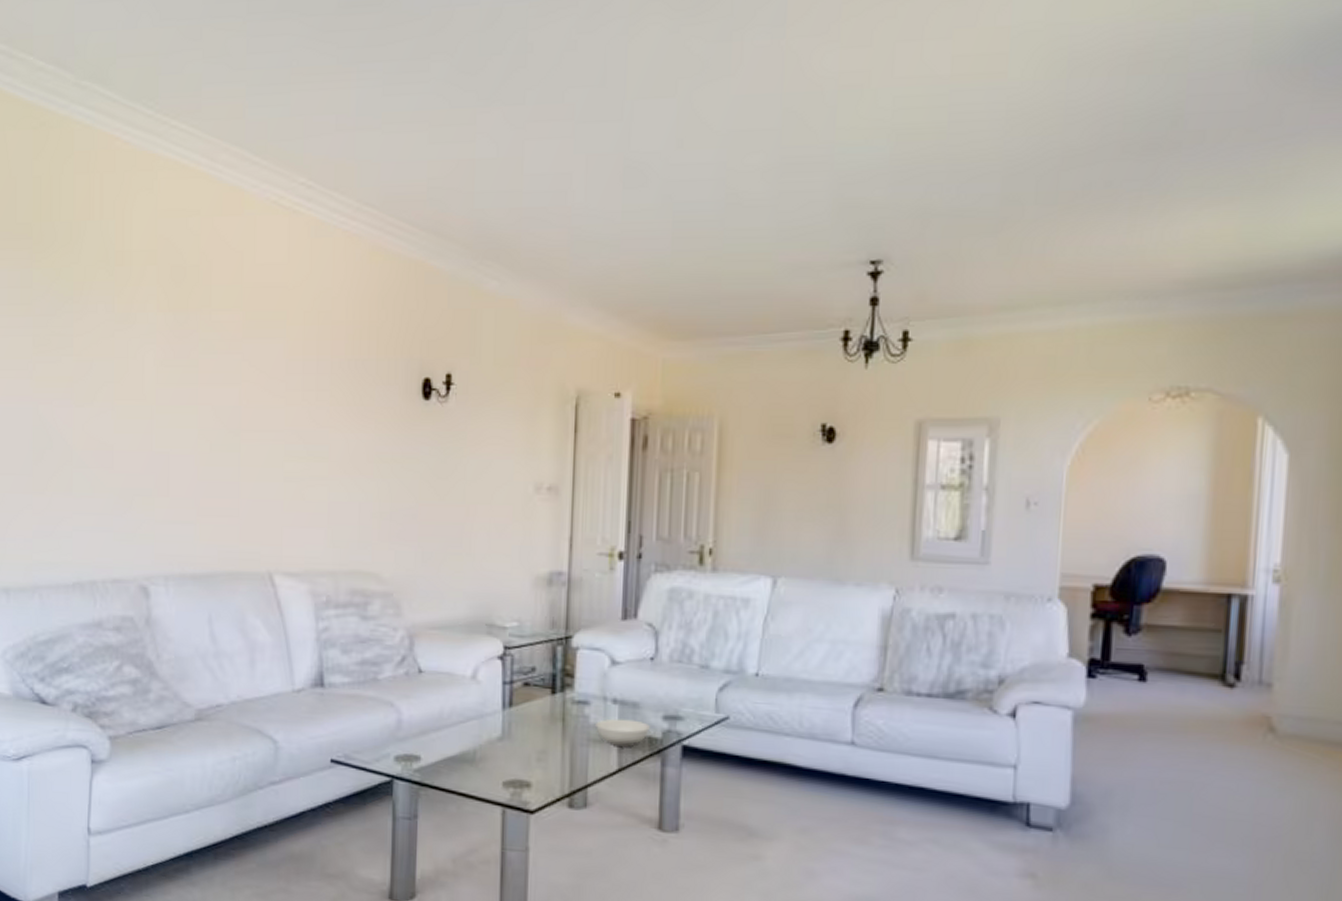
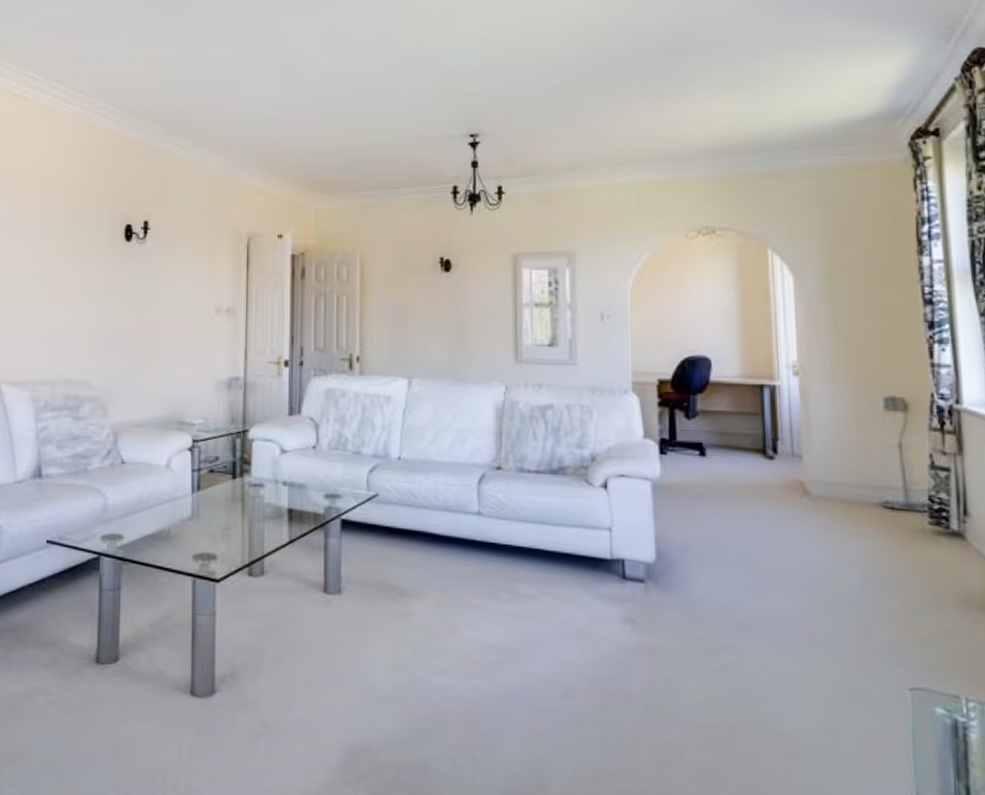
bowl: present [596,718,650,747] -> none [269,498,314,522]

